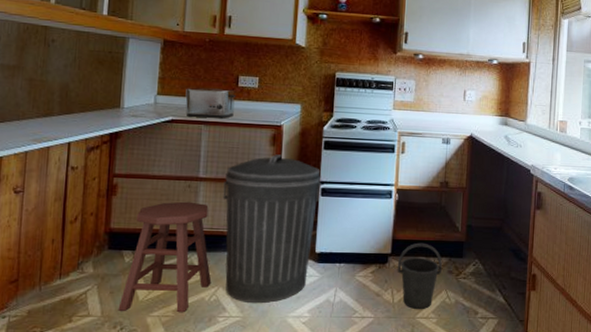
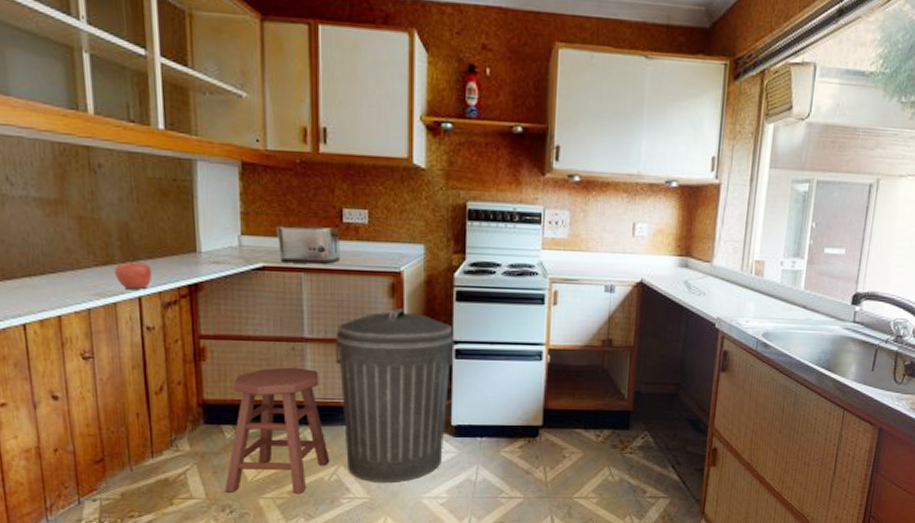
fruit: none [51,112,83,136] -> present [113,258,153,289]
bucket: present [397,242,442,309] -> none [549,412,604,488]

